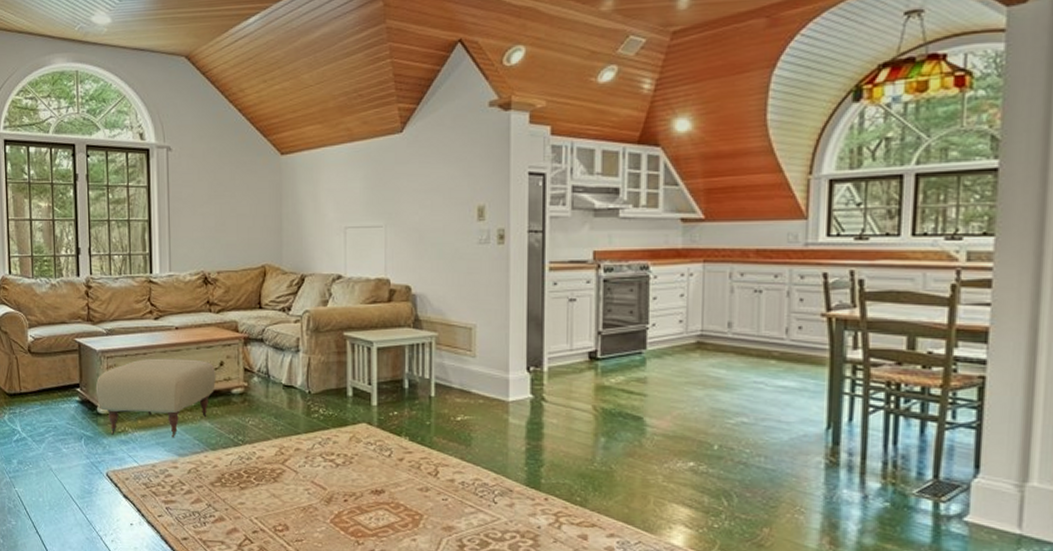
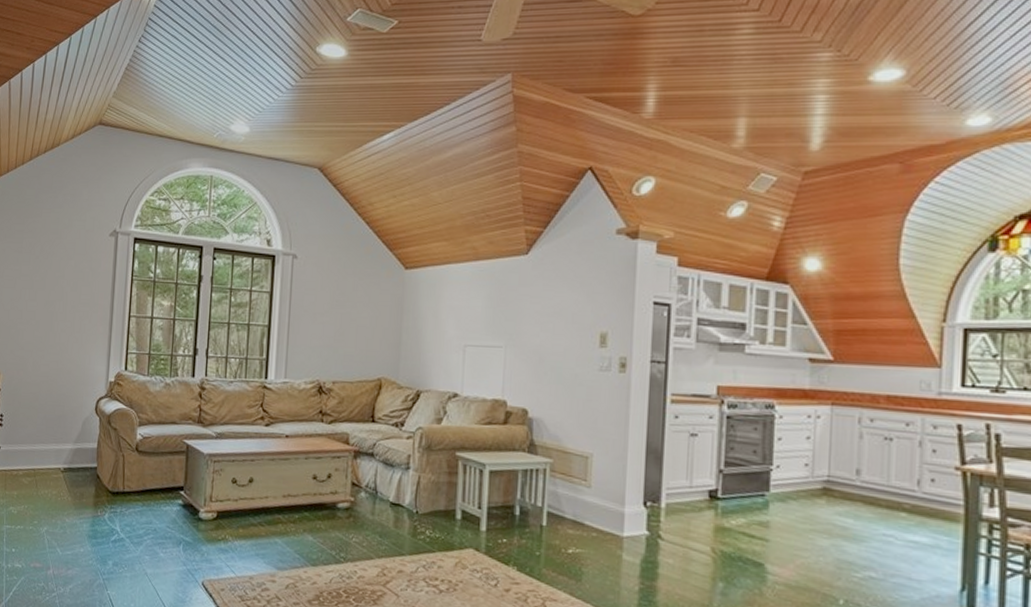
ottoman: present [95,358,217,438] -> none [199,465,323,550]

